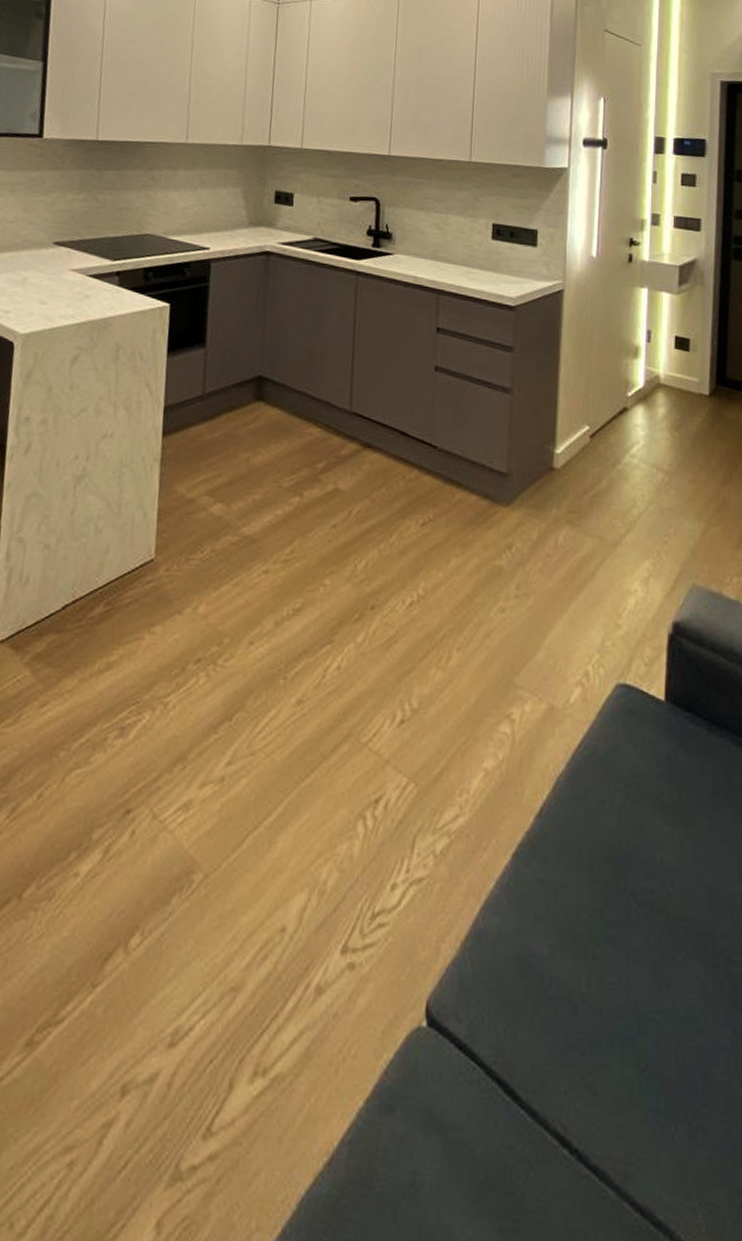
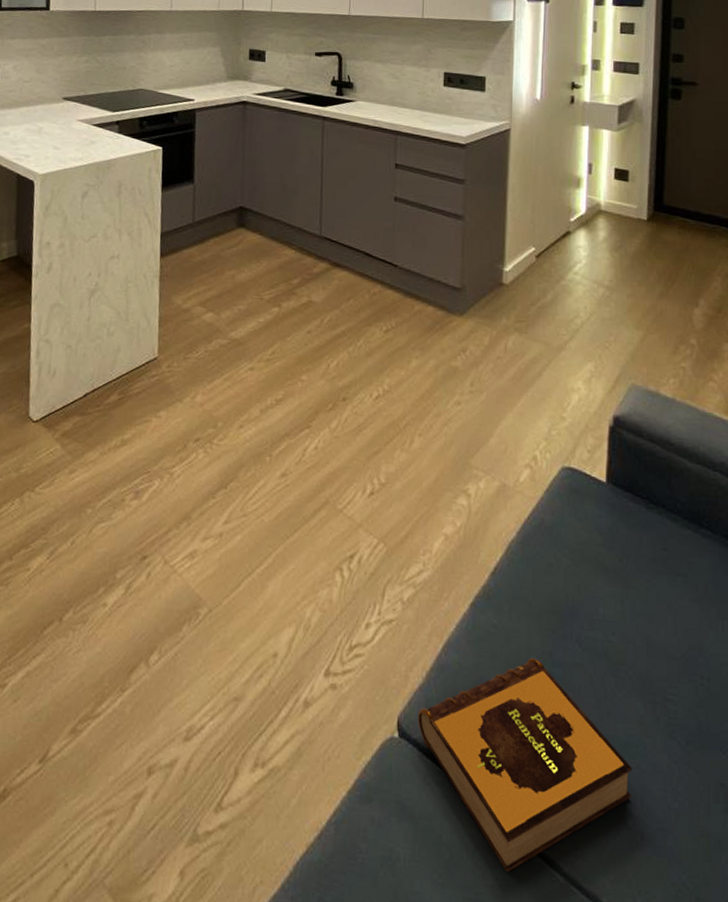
hardback book: none [449,917,693,1191] -> present [417,658,633,873]

